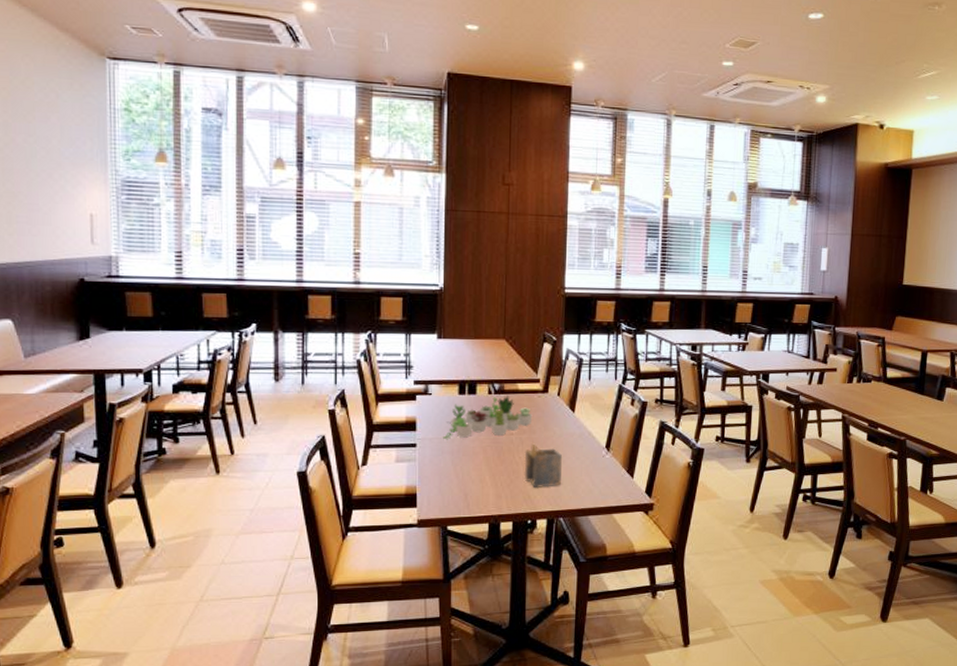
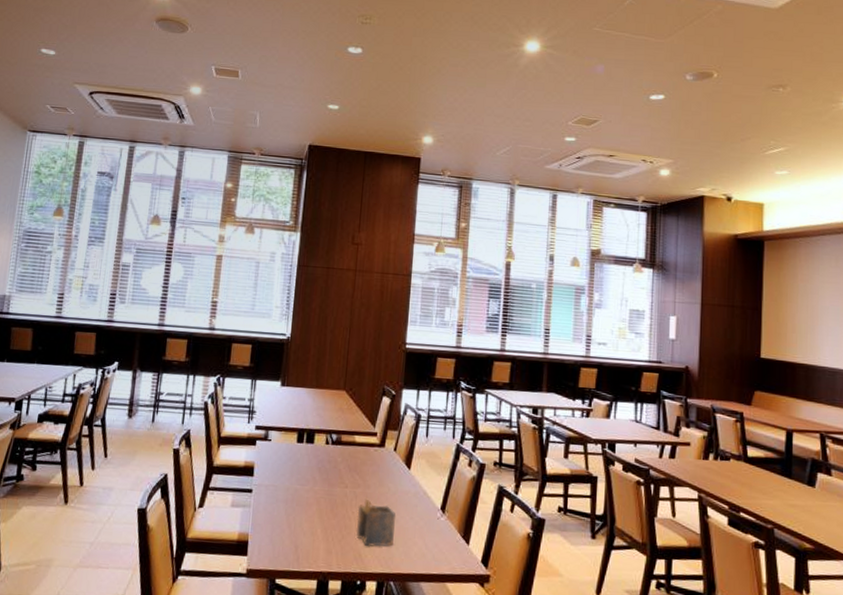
succulent plant: present [443,395,533,440] -> none [278,446,368,488]

